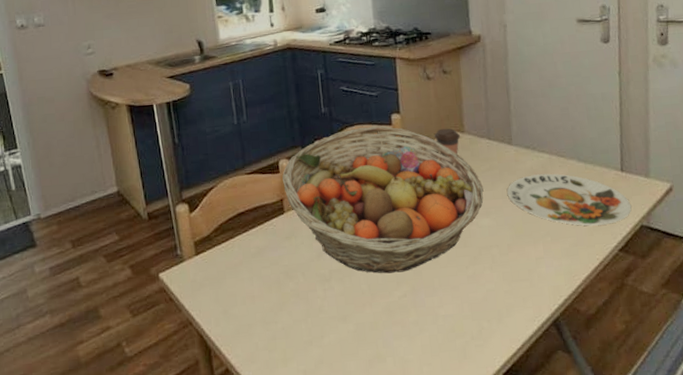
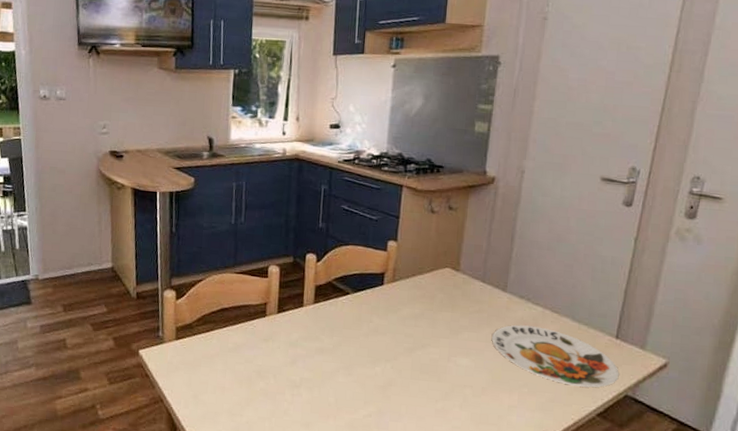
fruit basket: present [282,126,484,274] -> none [269,248,468,394]
coffee cup: present [434,128,460,155] -> none [427,263,454,292]

